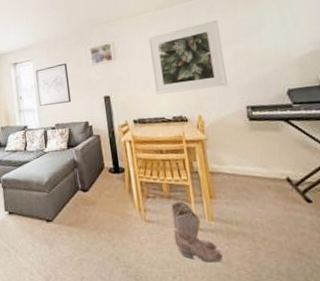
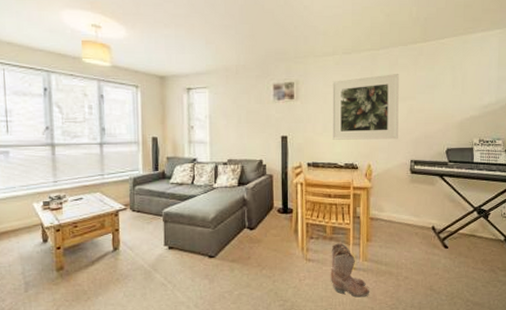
wall art: present [35,63,72,106] -> none [211,96,248,139]

